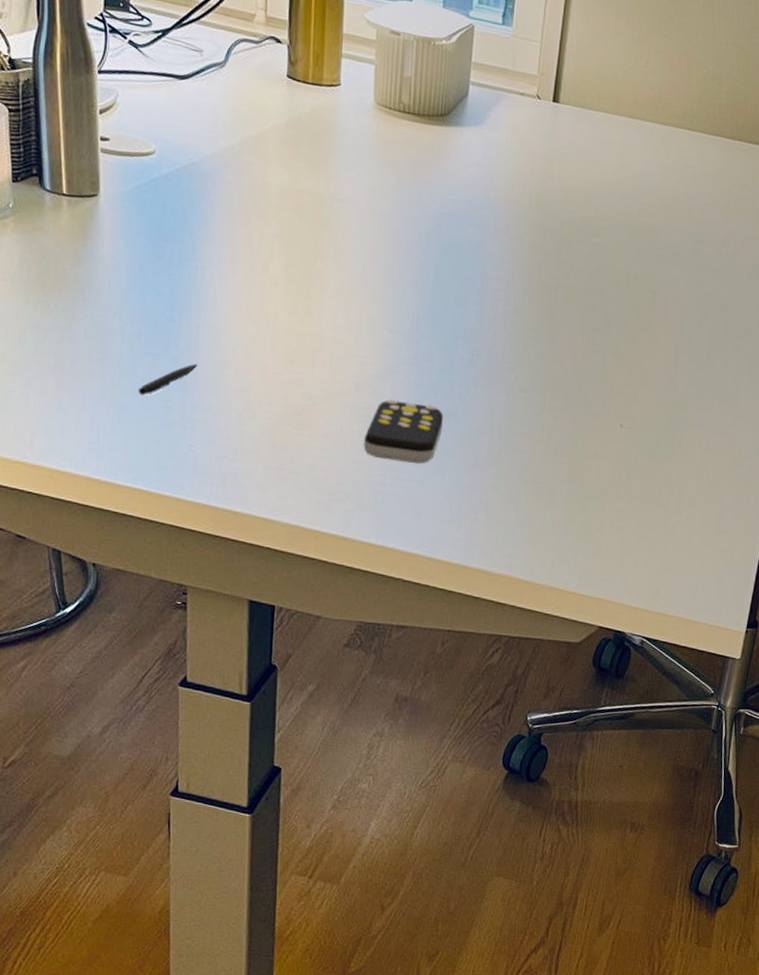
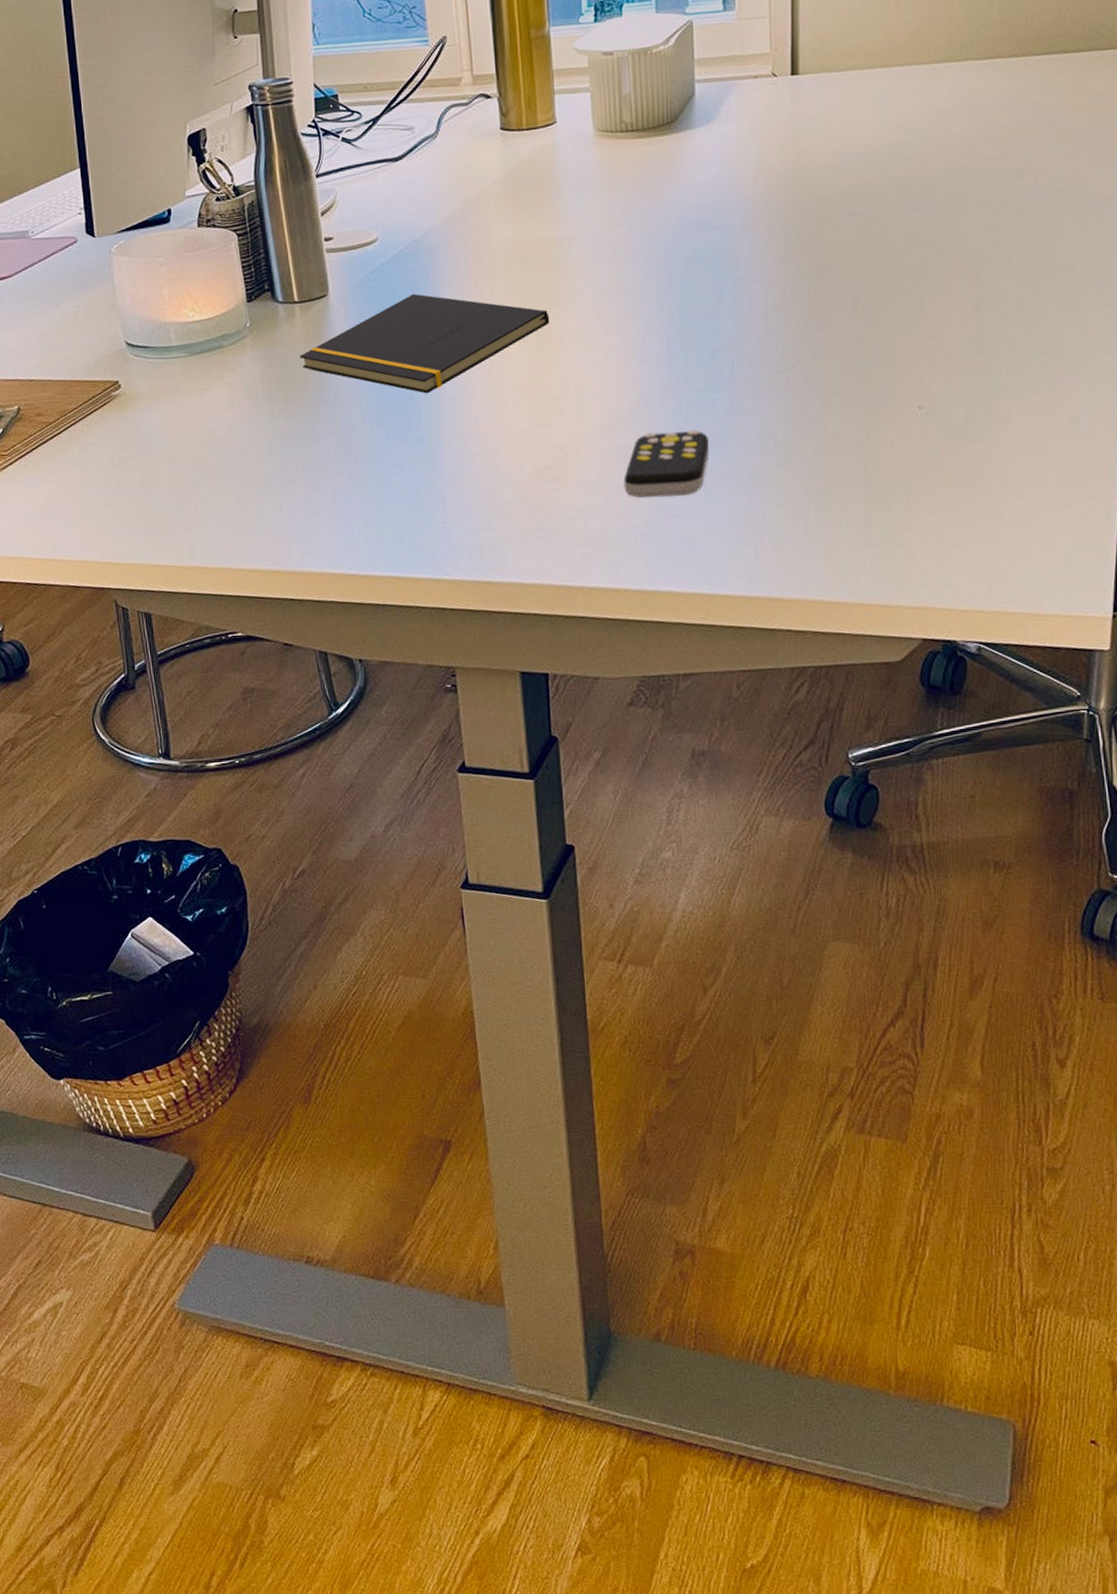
notepad: none [62,216,313,317] -> present [299,294,550,394]
pen: present [138,364,198,396] -> none [386,439,442,482]

